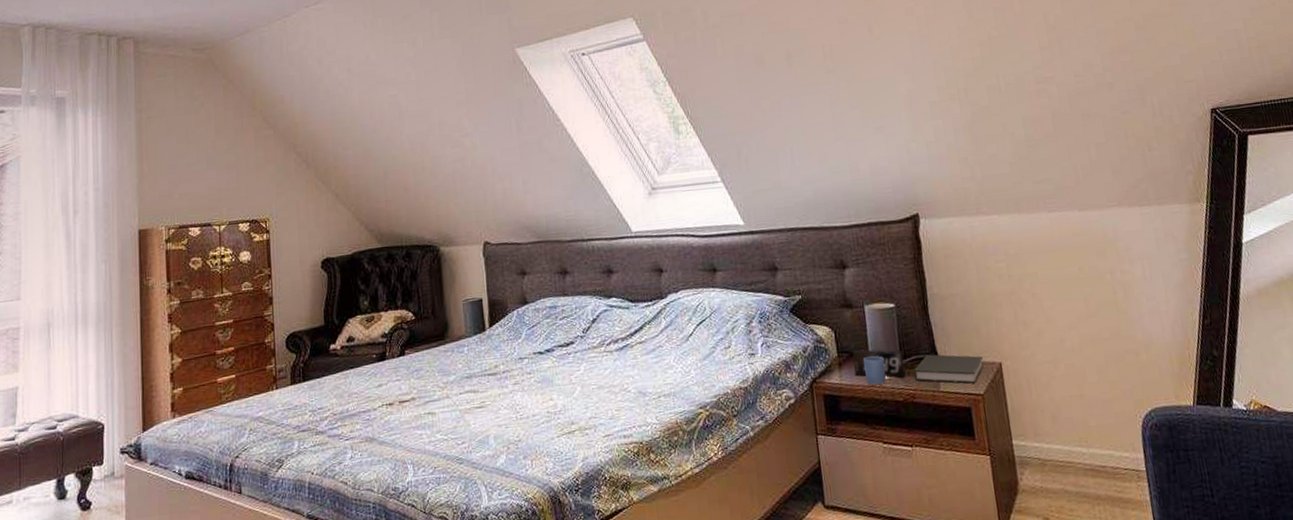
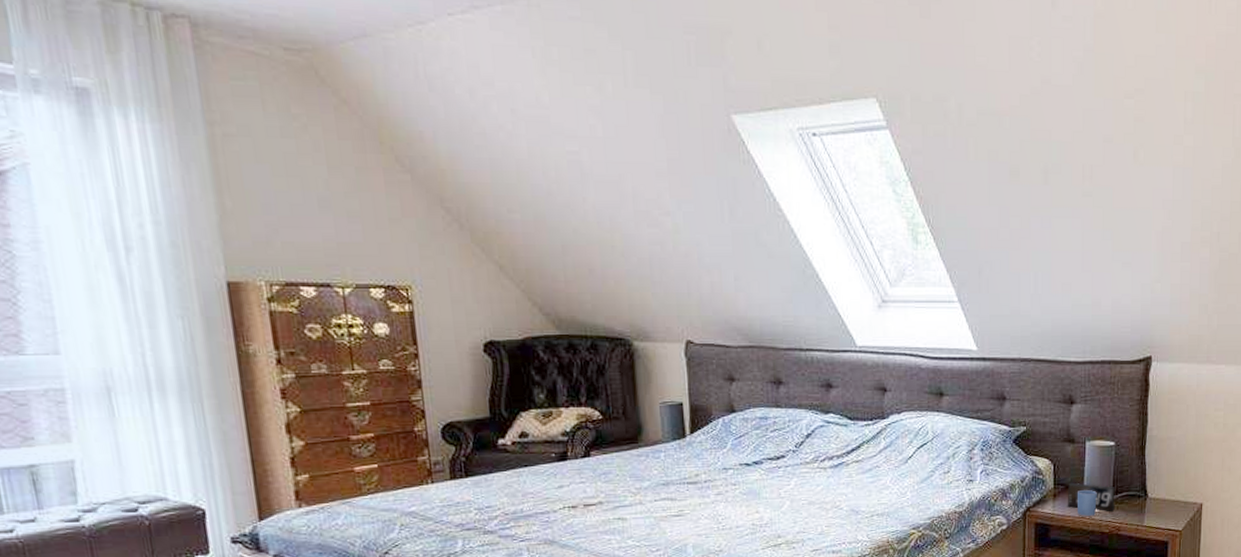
book: present [913,354,984,384] -> none [1122,492,1188,521]

